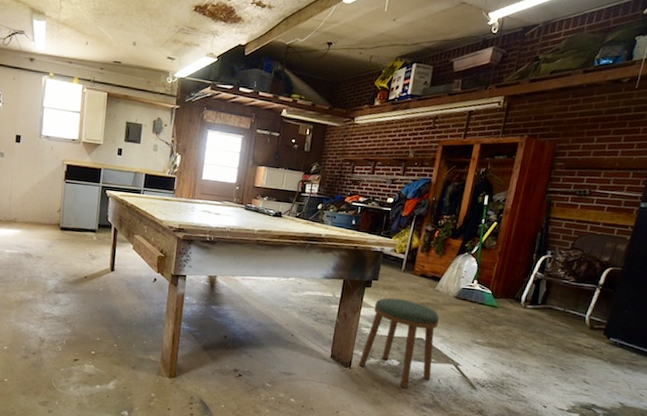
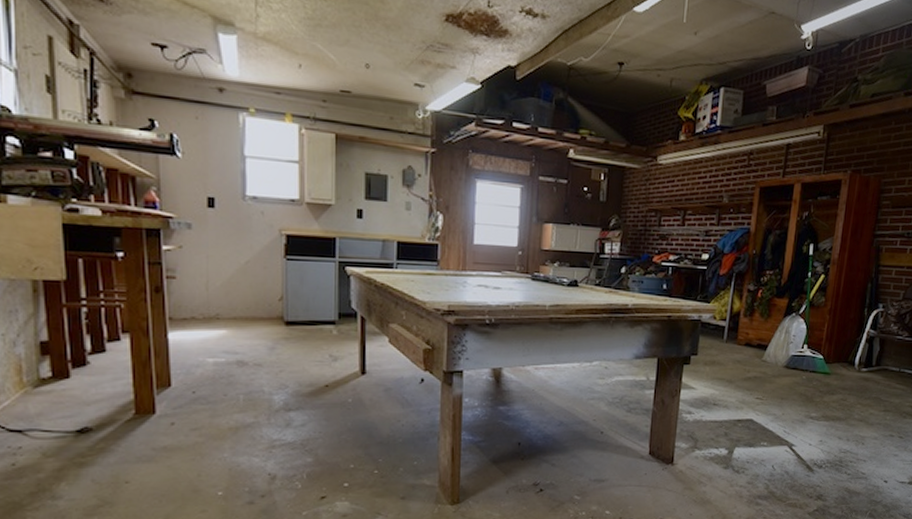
stool: present [359,297,439,389] -> none [682,374,769,481]

